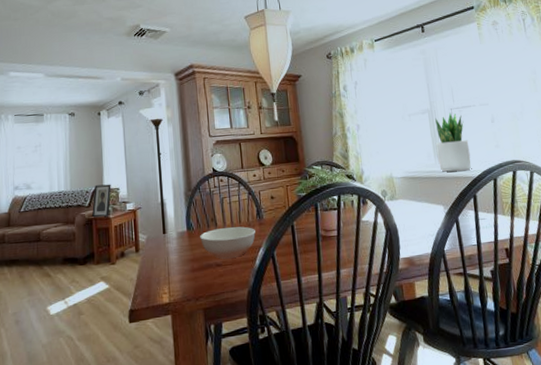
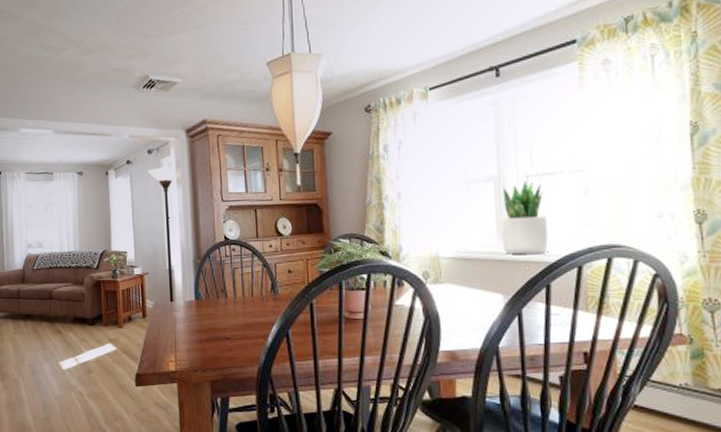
picture frame: present [92,184,111,217] -> none [100,247,119,280]
bowl: present [200,226,256,259] -> none [209,300,269,332]

